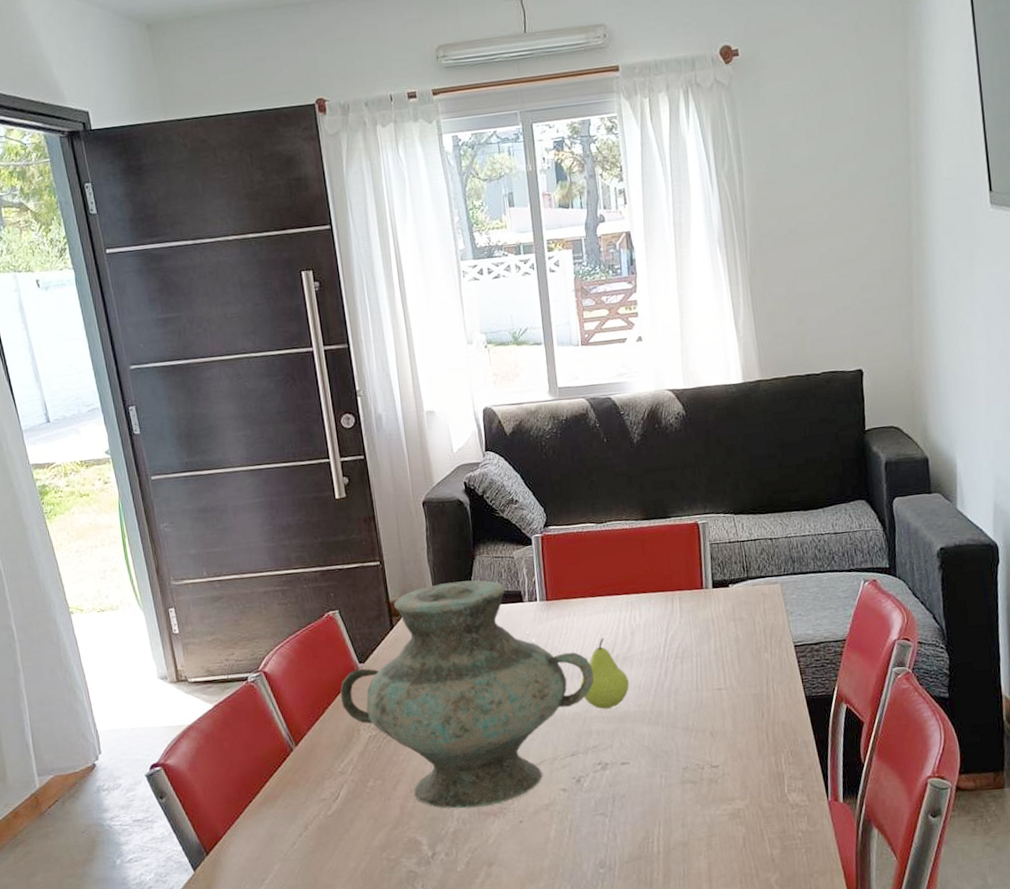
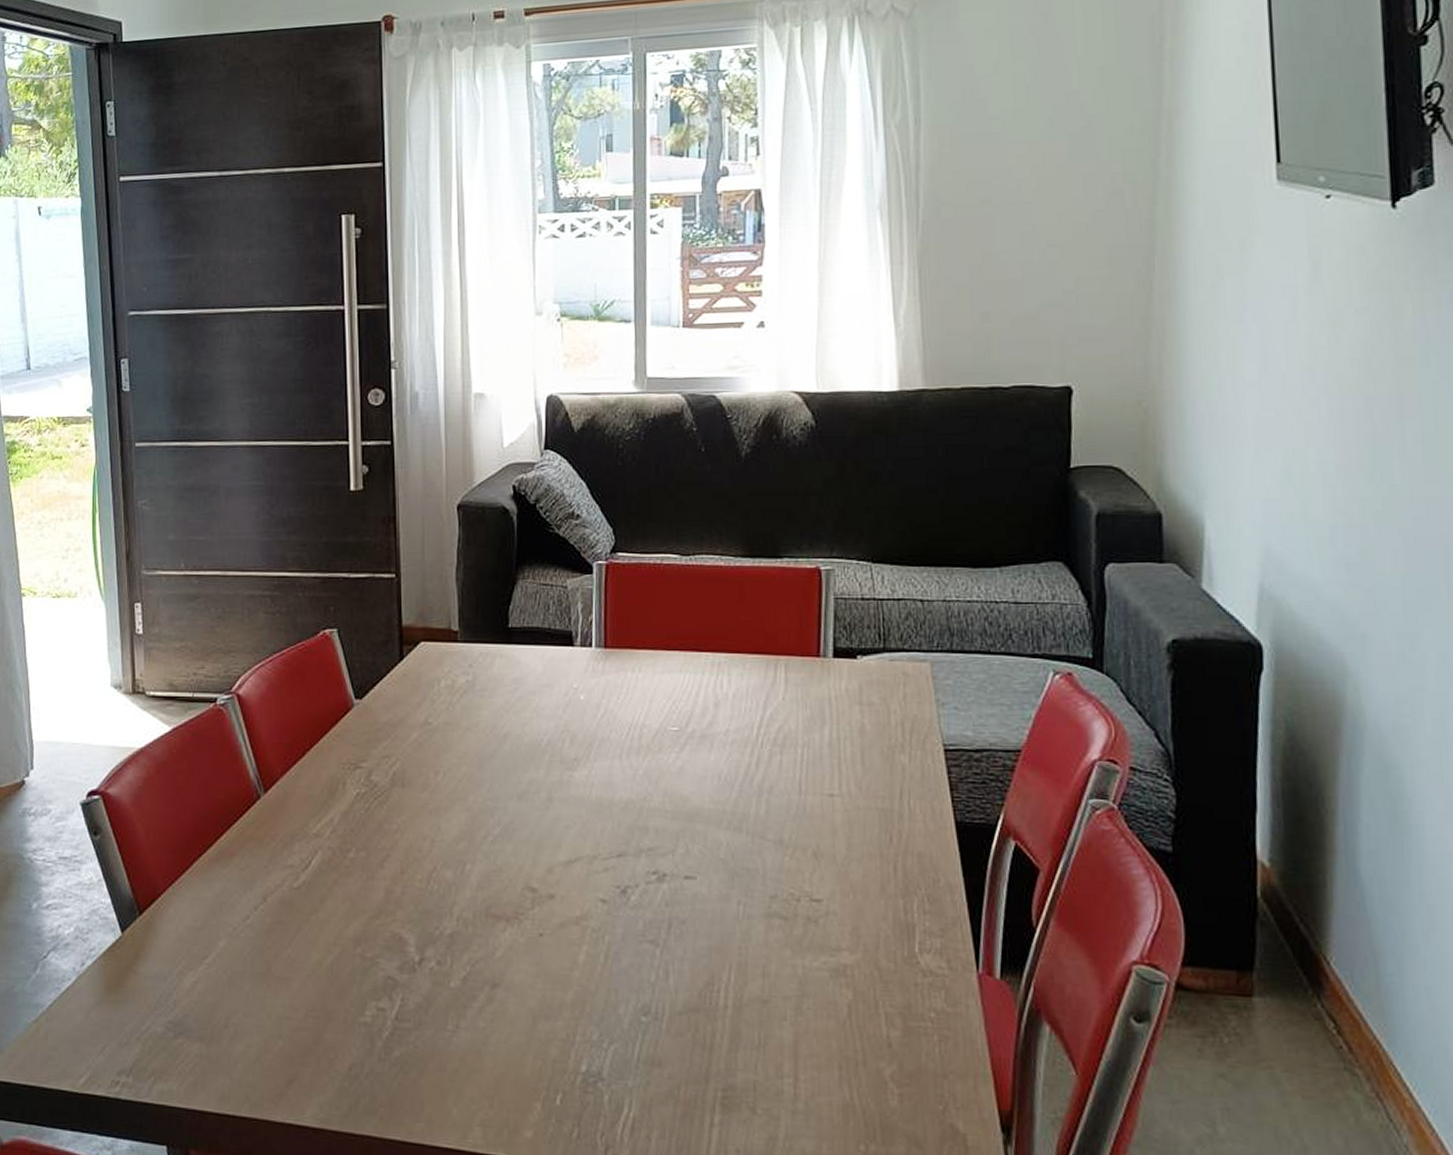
vase: present [340,580,594,809] -> none [327,610,659,907]
fruit: present [579,638,629,710] -> none [637,706,705,801]

